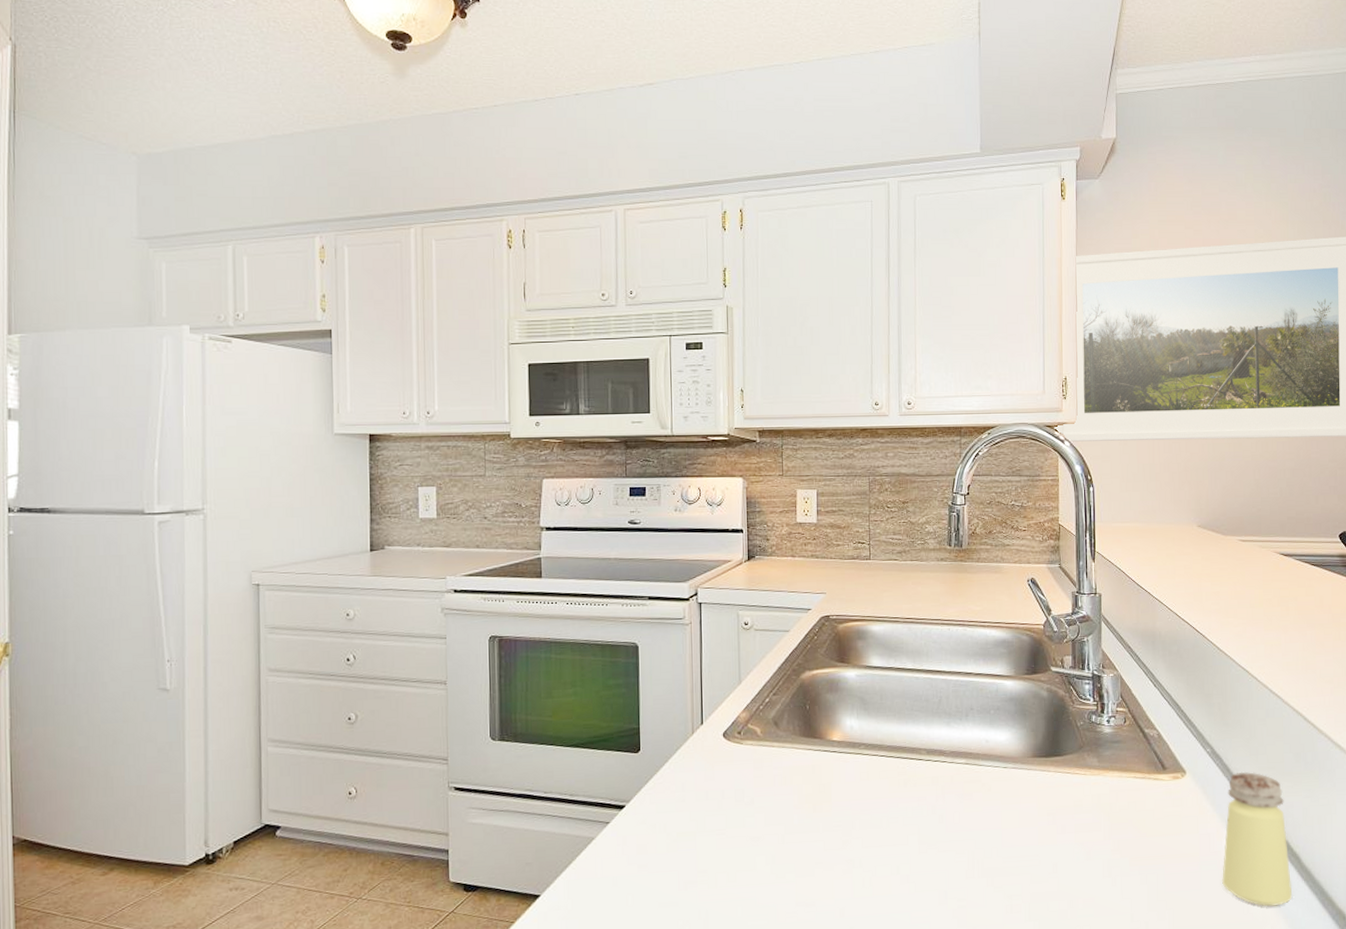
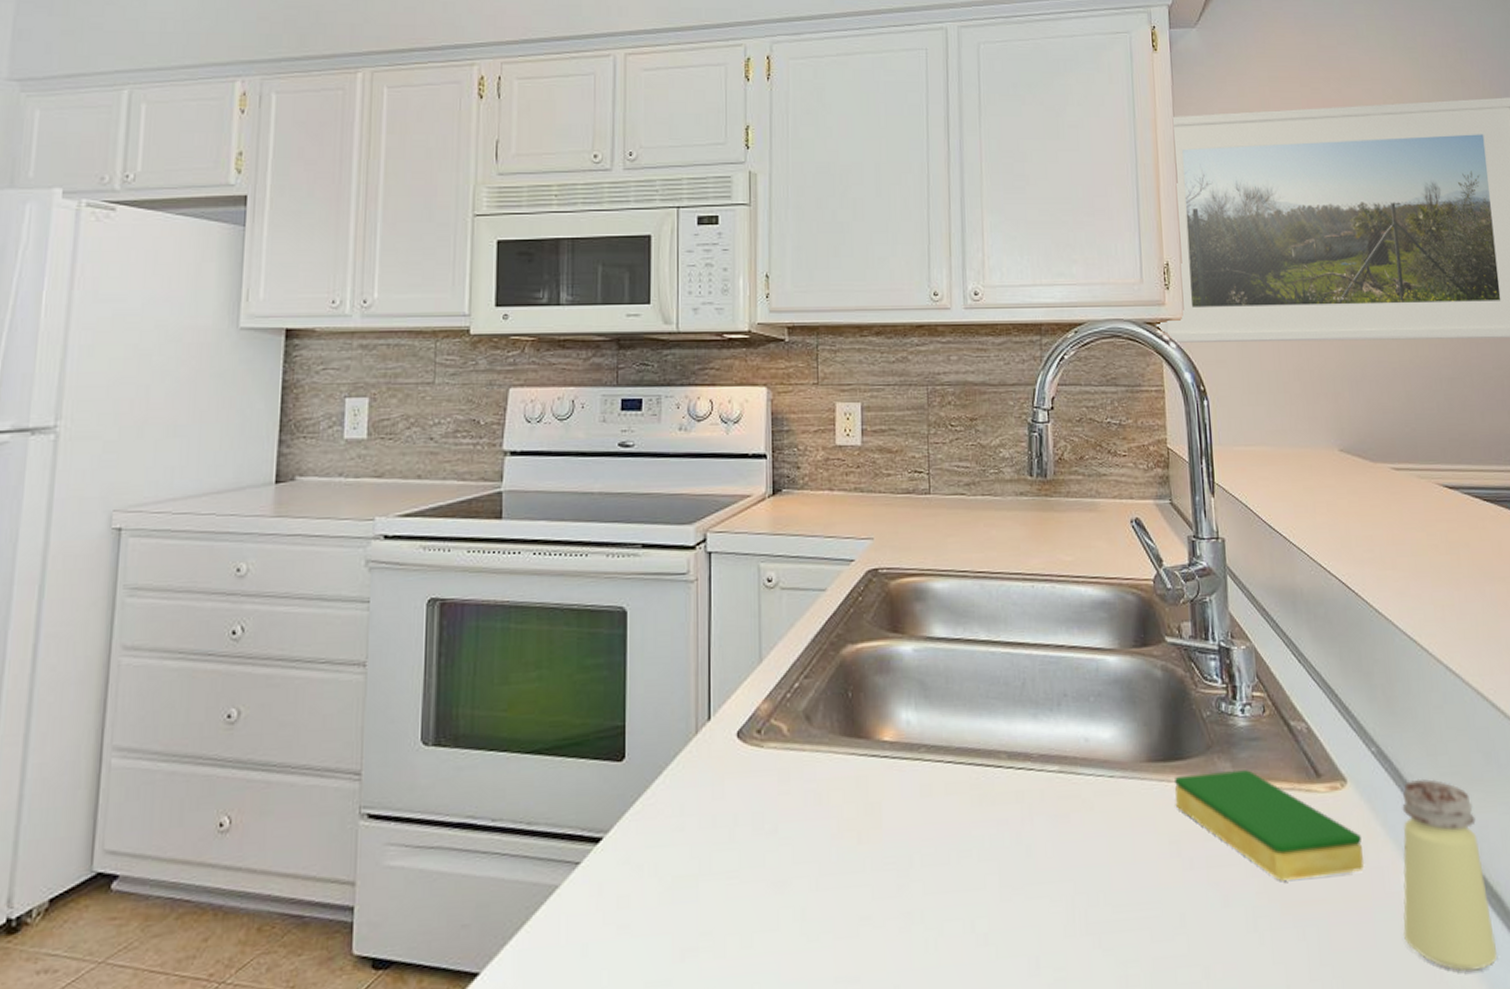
dish sponge: none [1054,764,1195,842] -> present [1175,770,1364,881]

